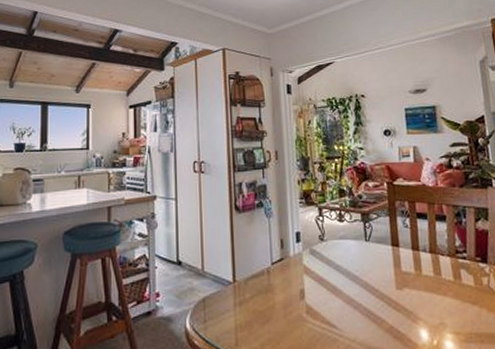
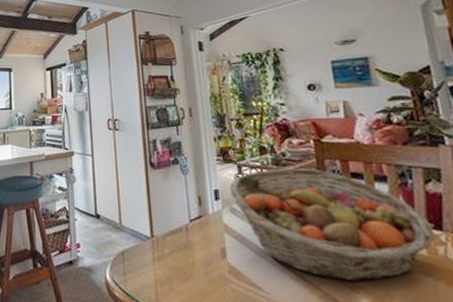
fruit basket: none [310,209,481,314] -> present [229,168,435,281]

